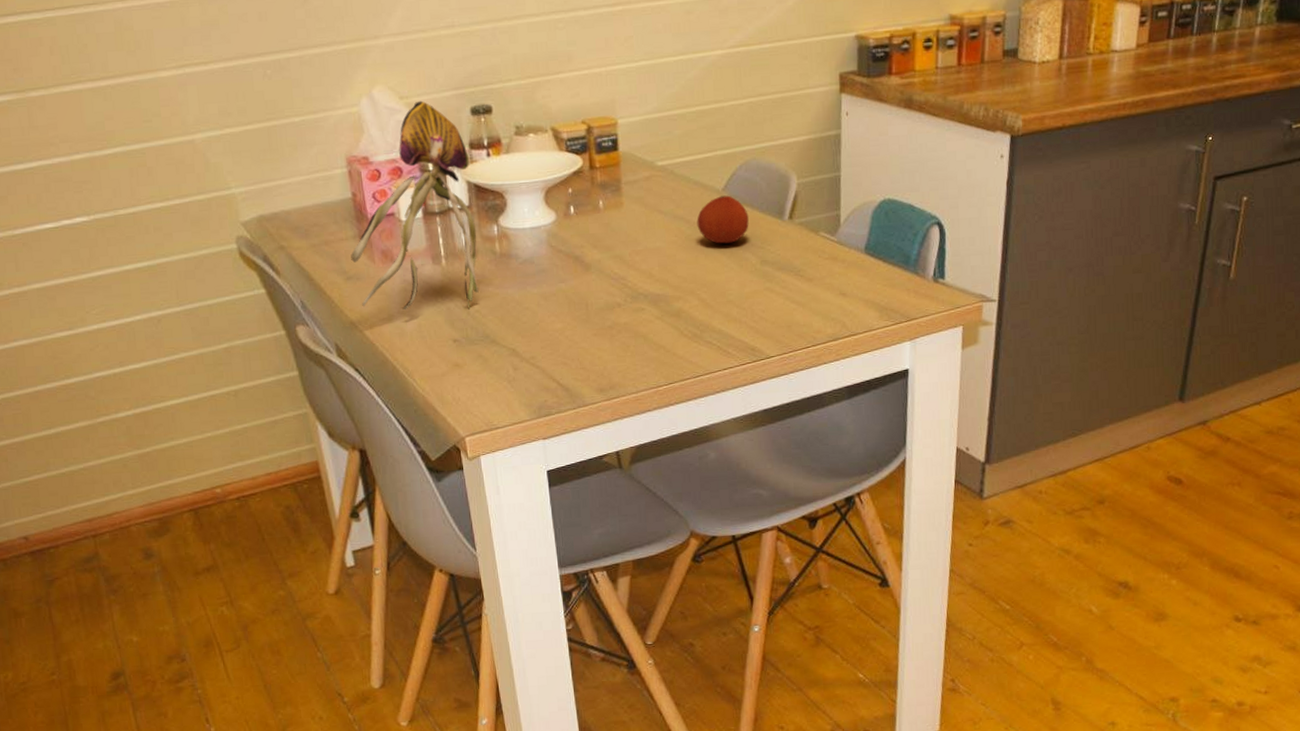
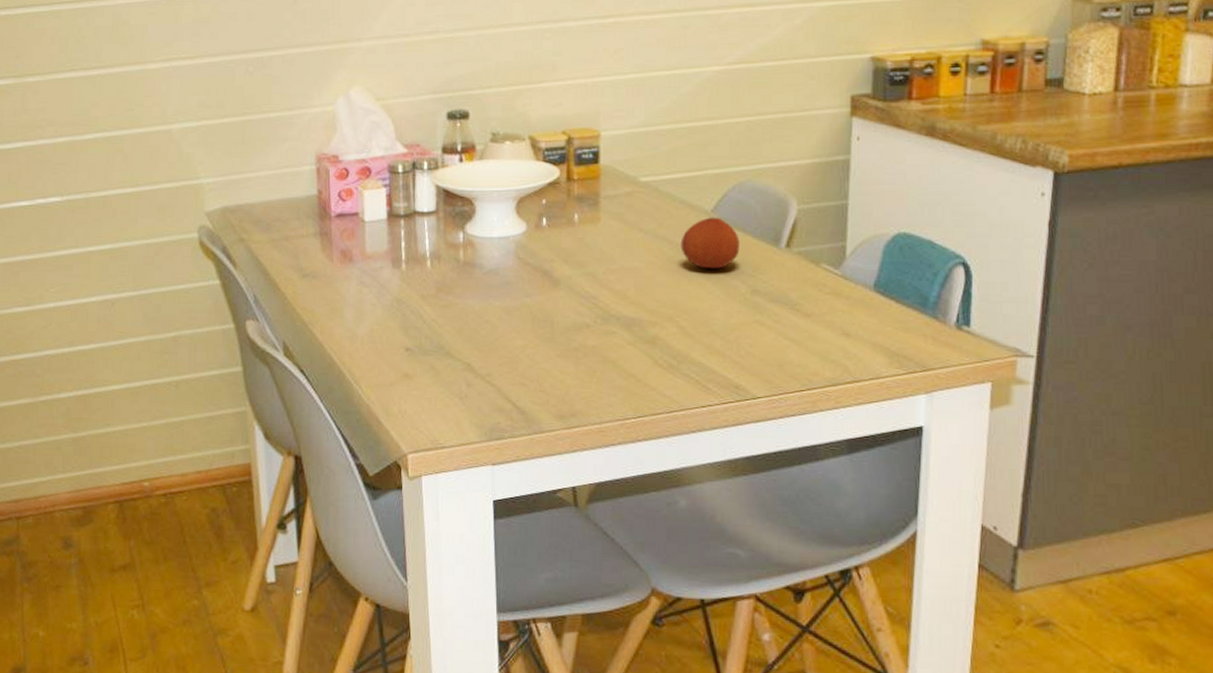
flower: present [351,100,479,311] -> none [309,103,441,317]

